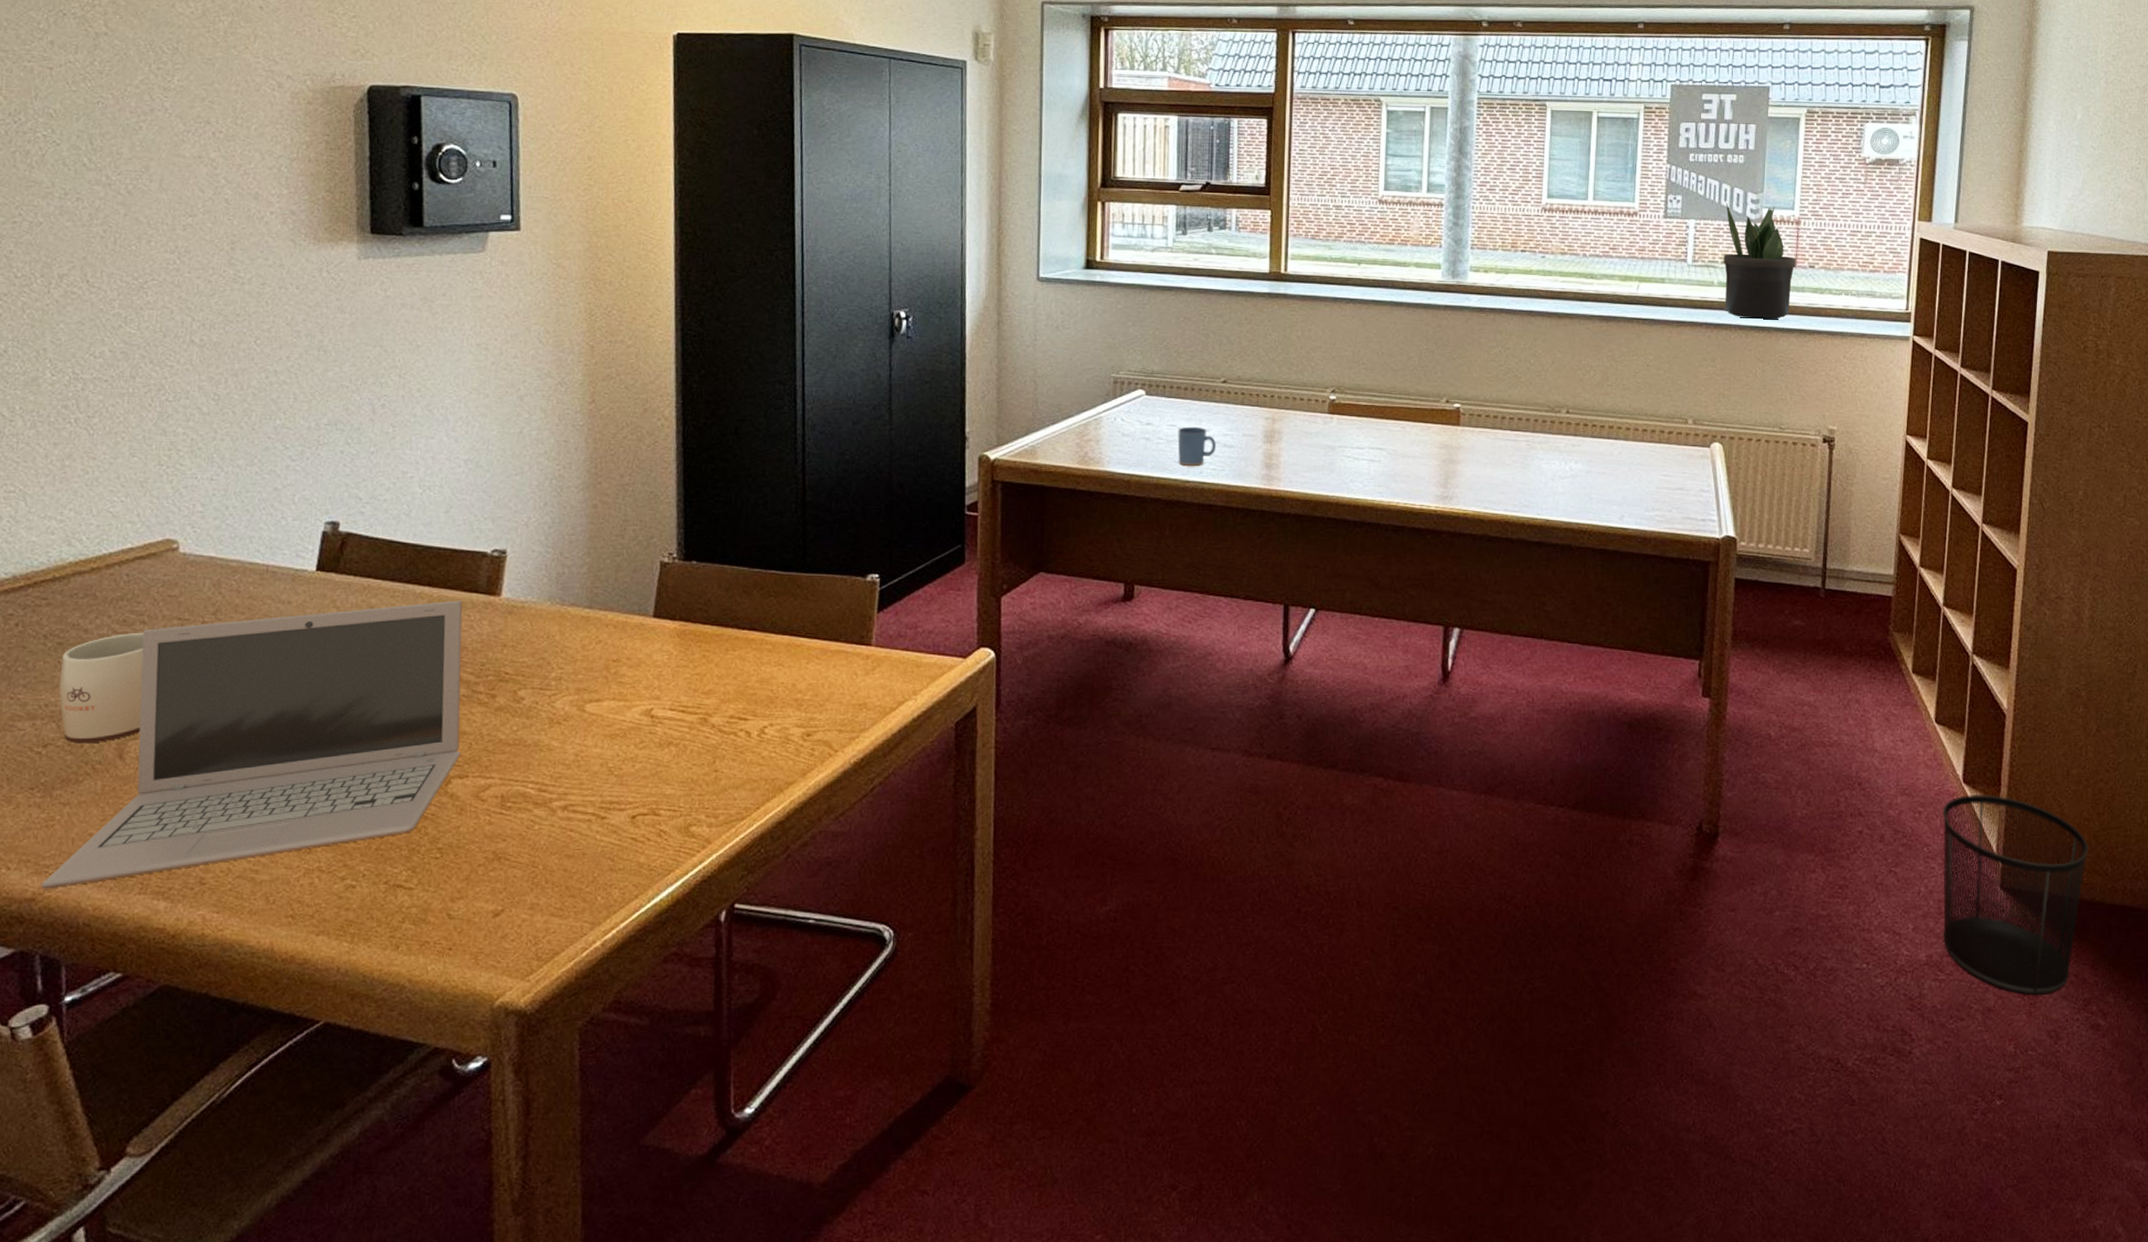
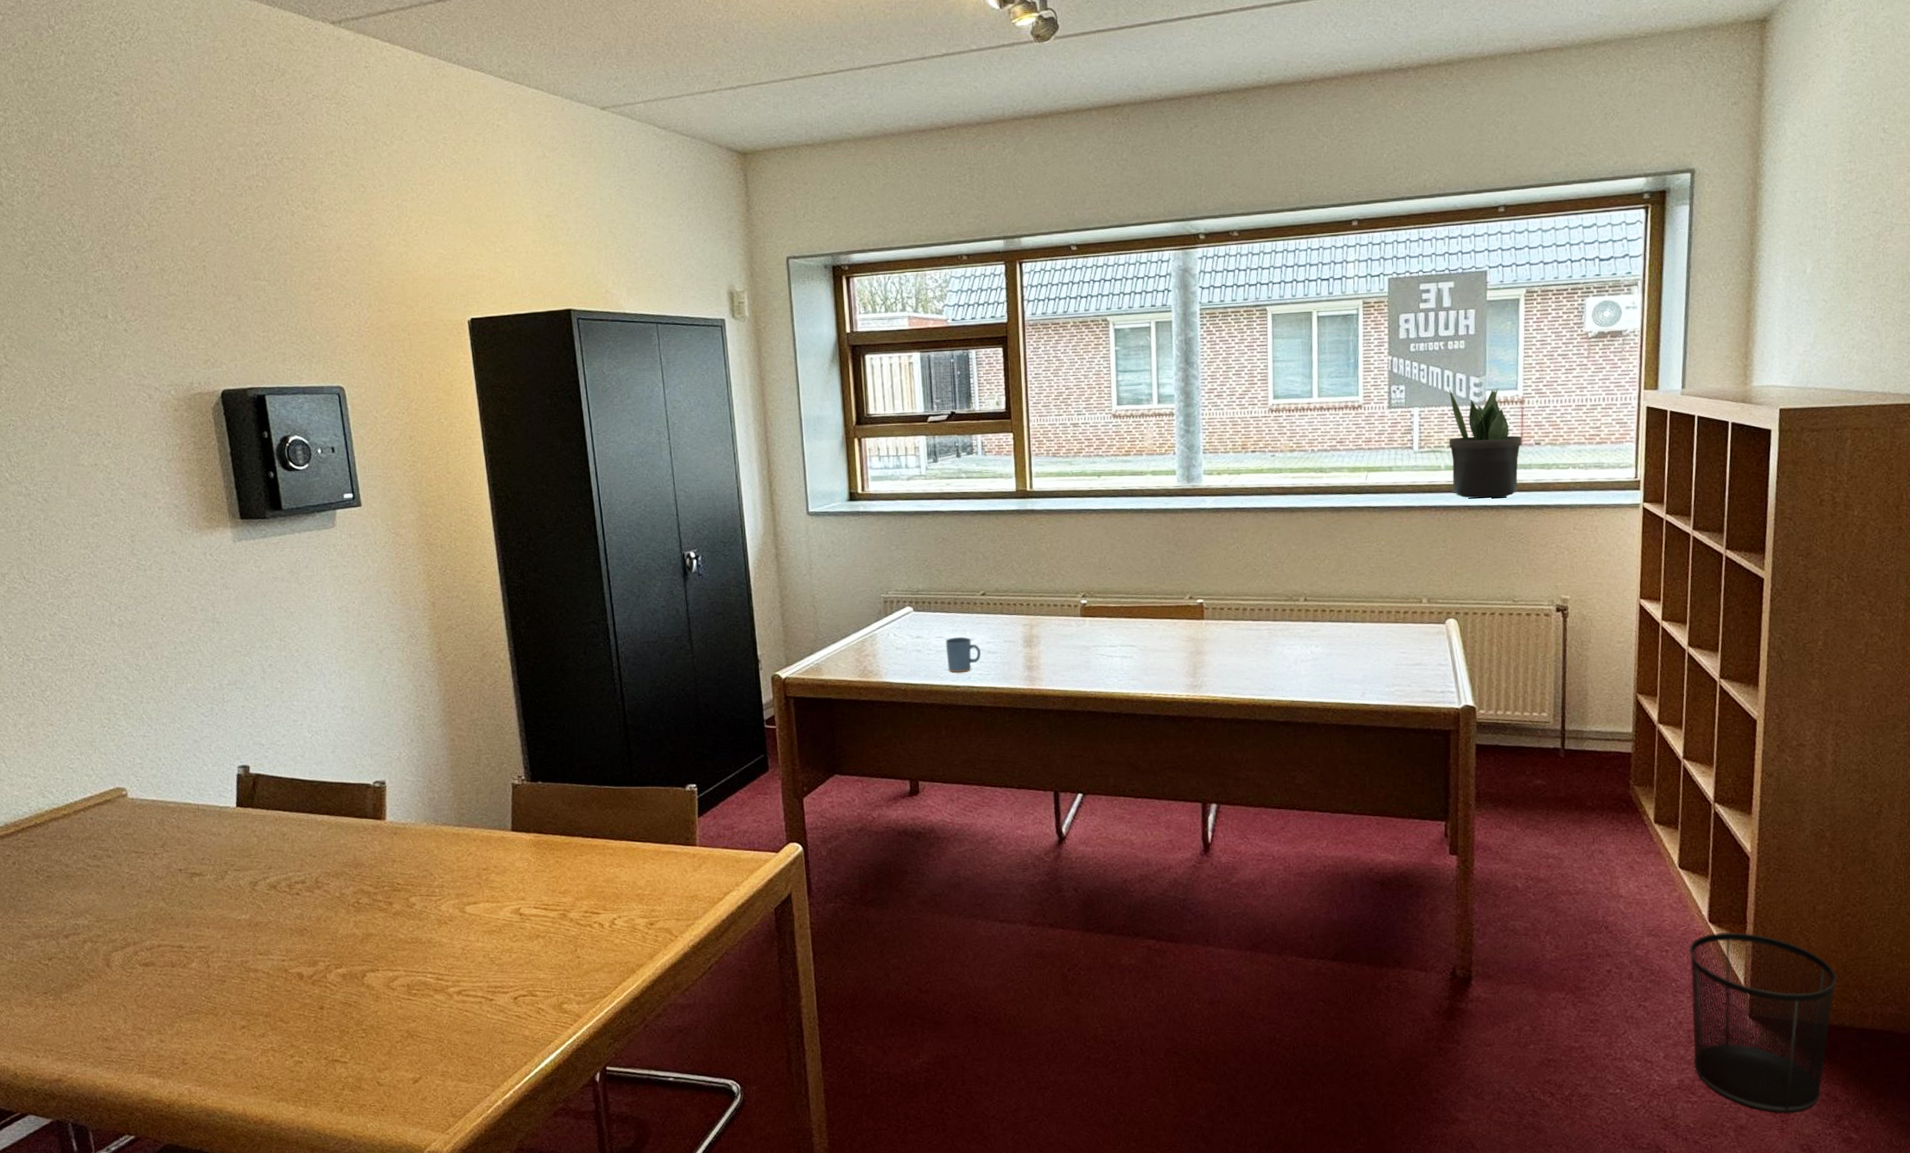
laptop: present [40,600,463,889] -> none [64,825,371,1072]
mug: present [58,632,144,744] -> none [51,864,120,956]

